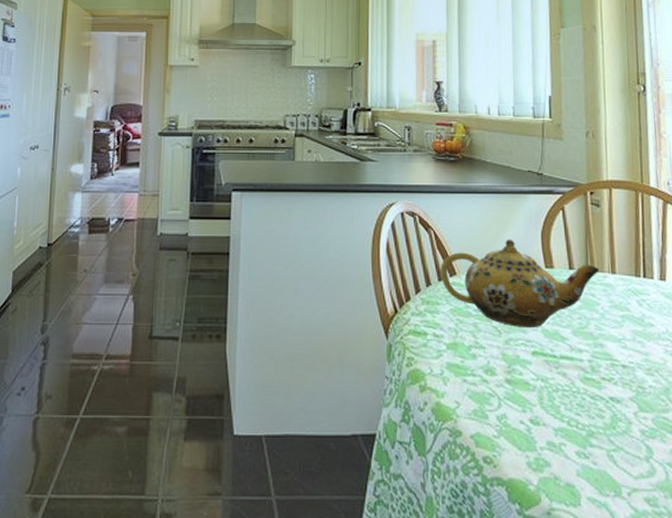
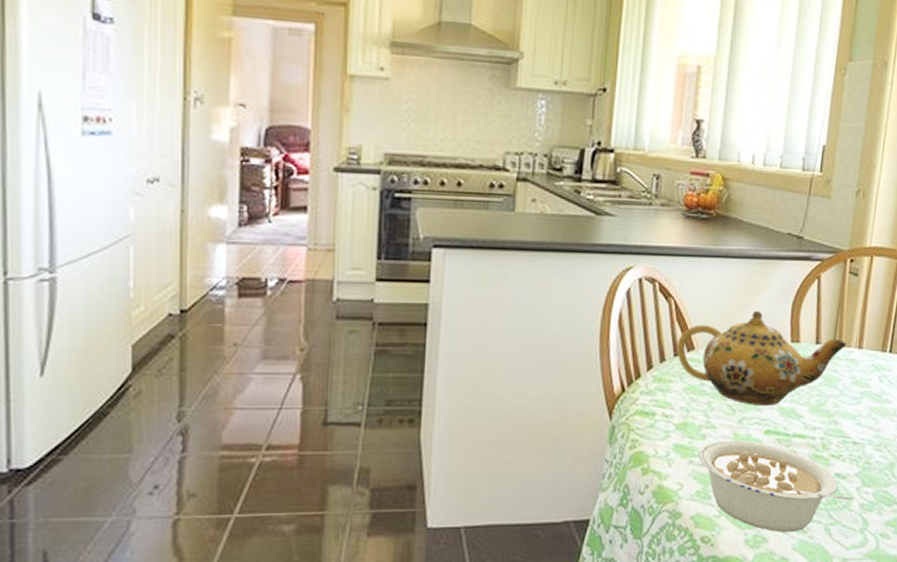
legume: none [471,361,634,456] -> present [698,440,855,532]

